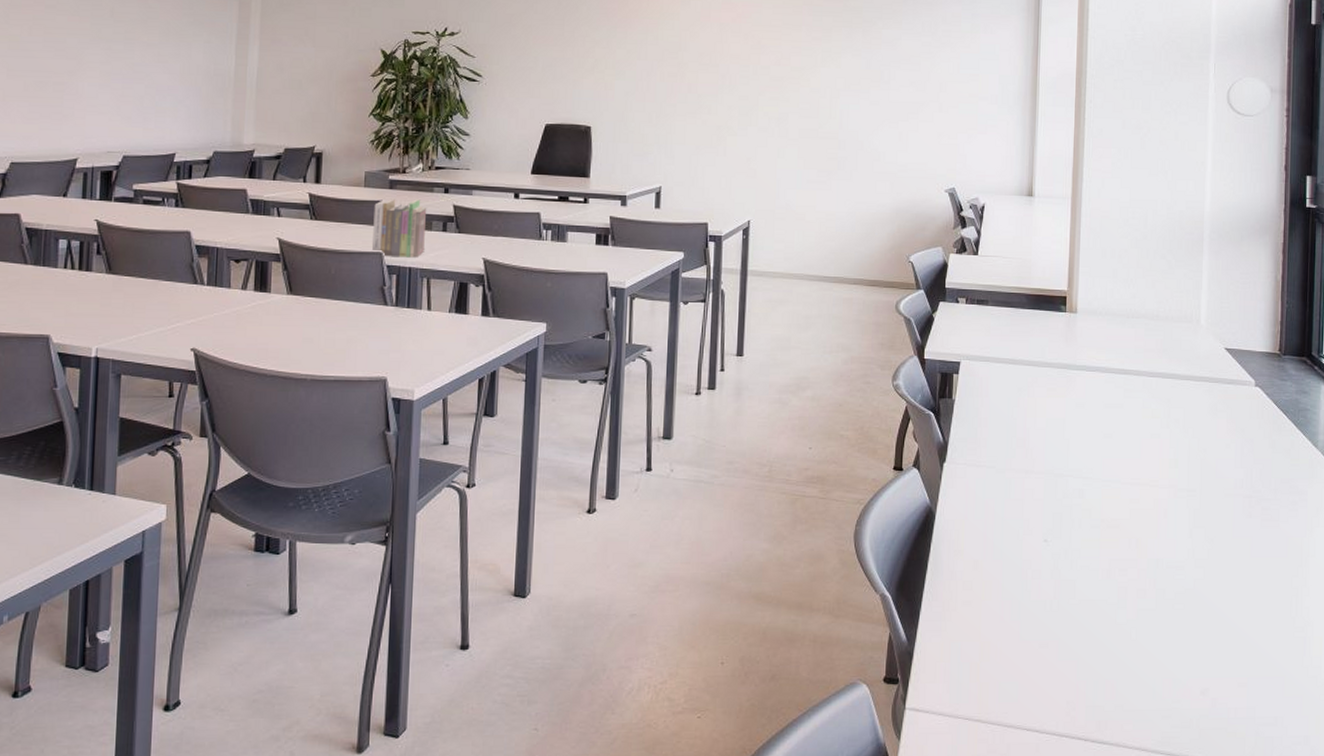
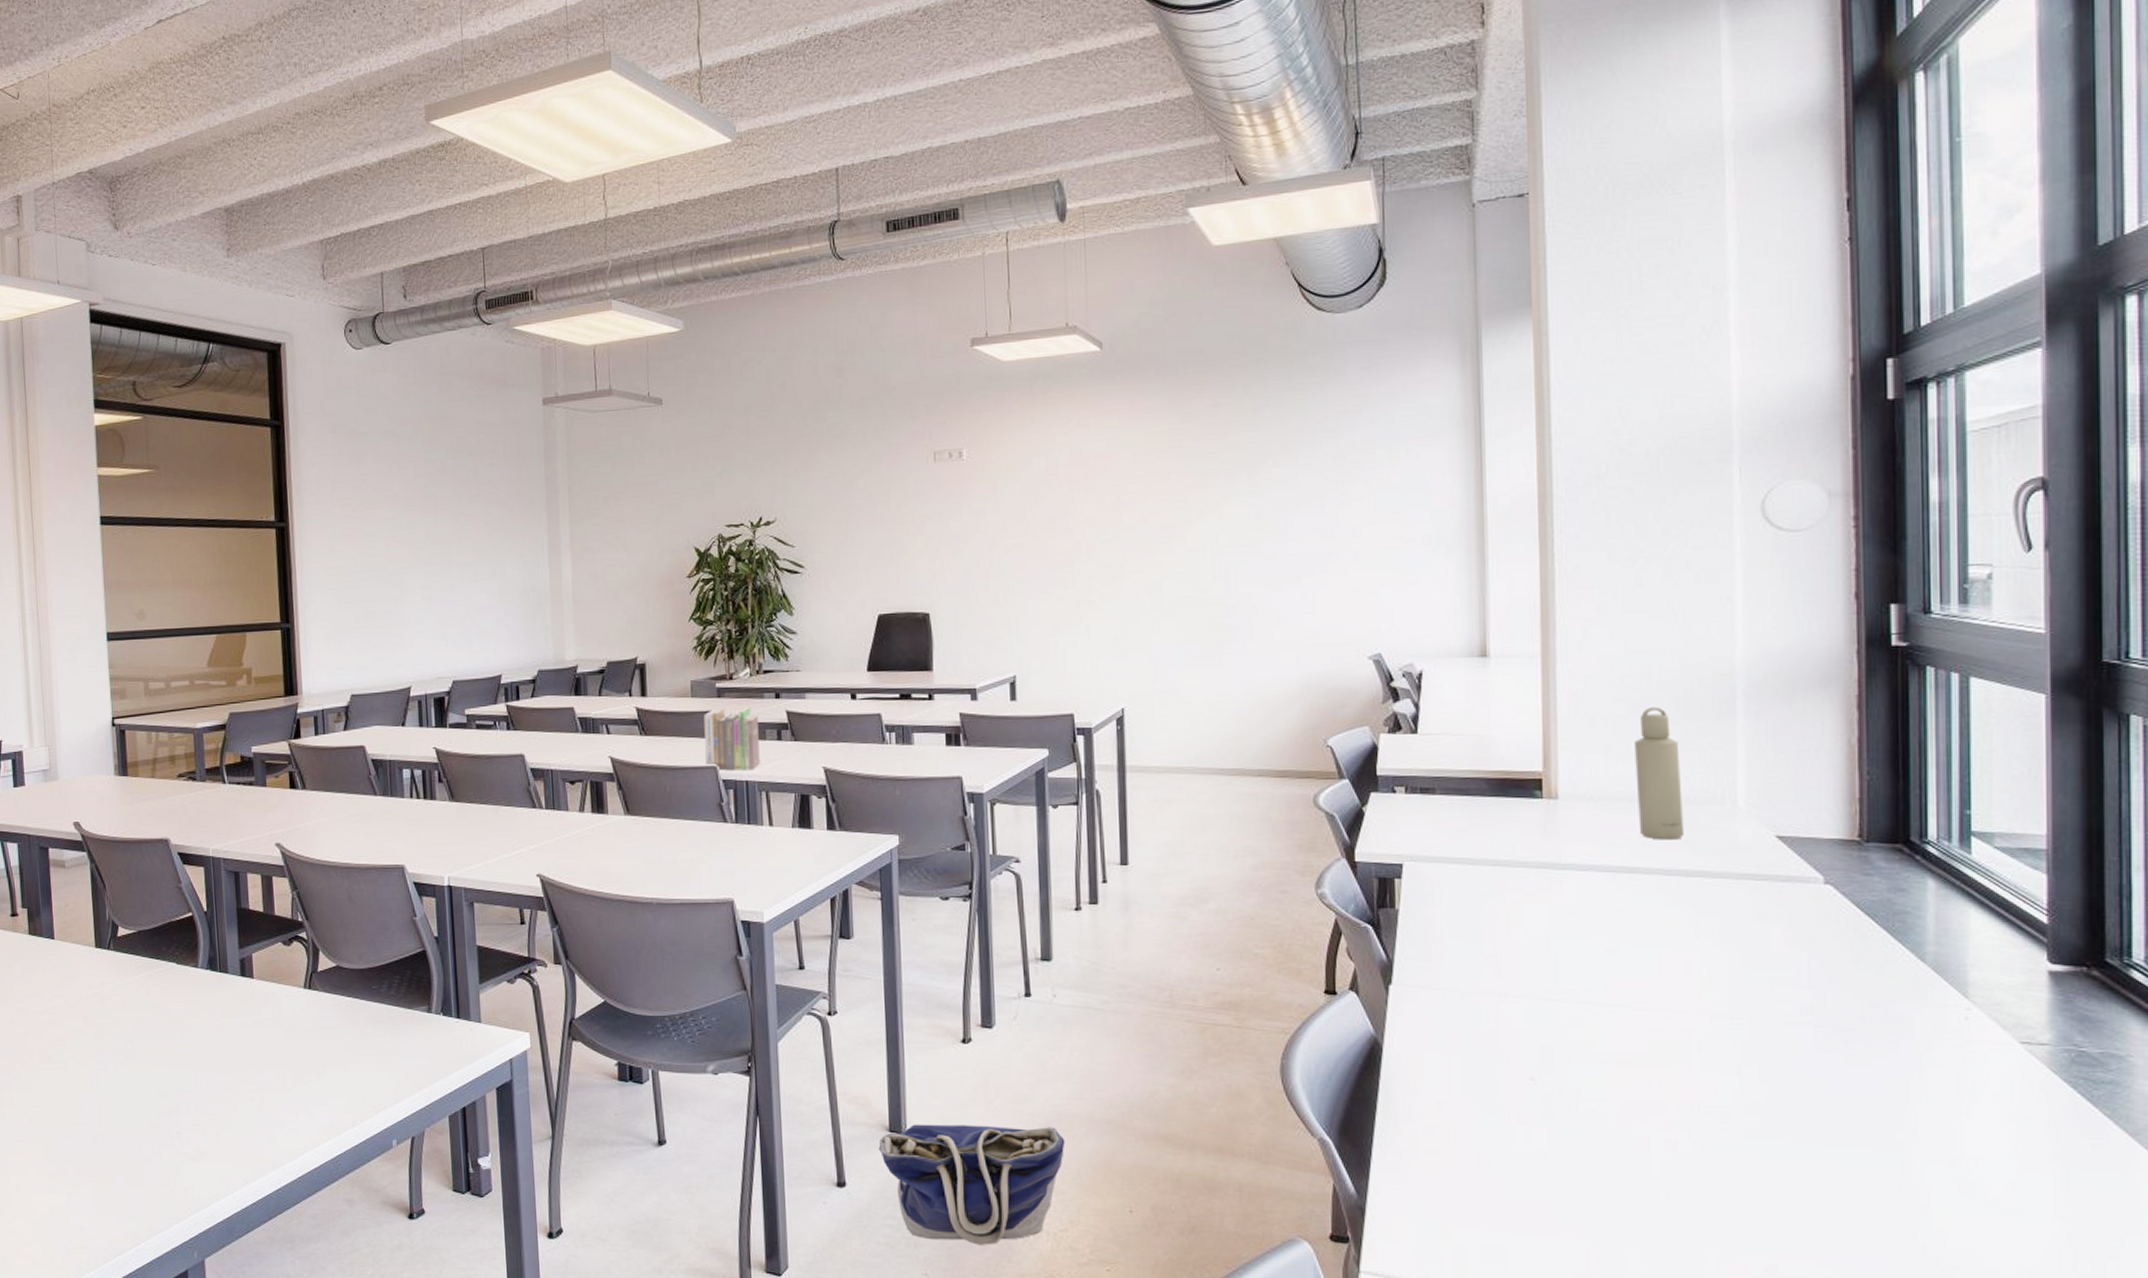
tote bag: none [503,588,671,700] -> present [878,1124,1065,1245]
bottle: none [1132,243,1164,349] -> present [1635,706,1684,840]

